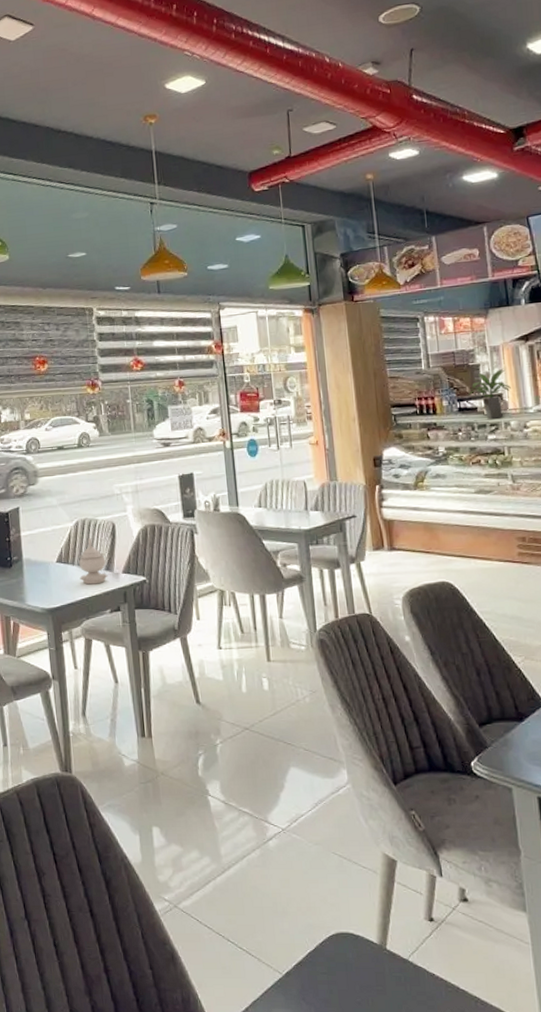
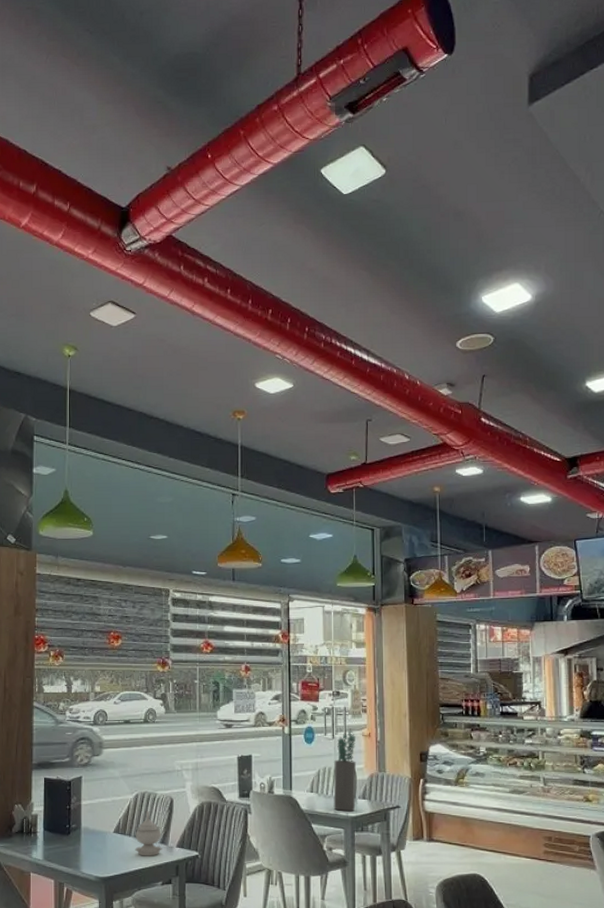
vase: none [280,437,309,525] -> present [333,728,357,812]
potted plant: present [467,368,511,420] -> none [509,678,549,725]

